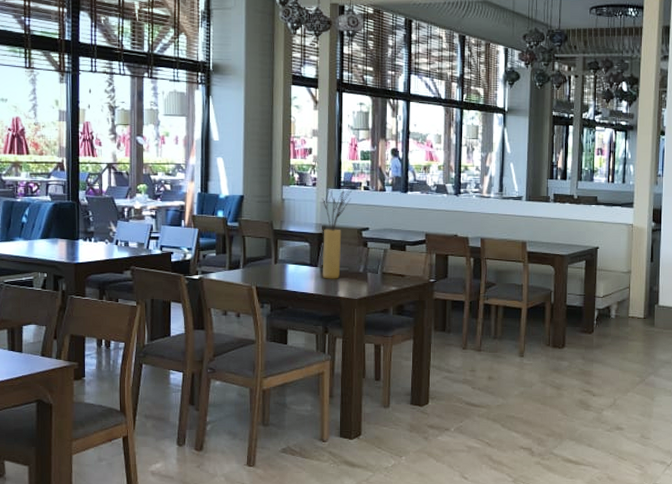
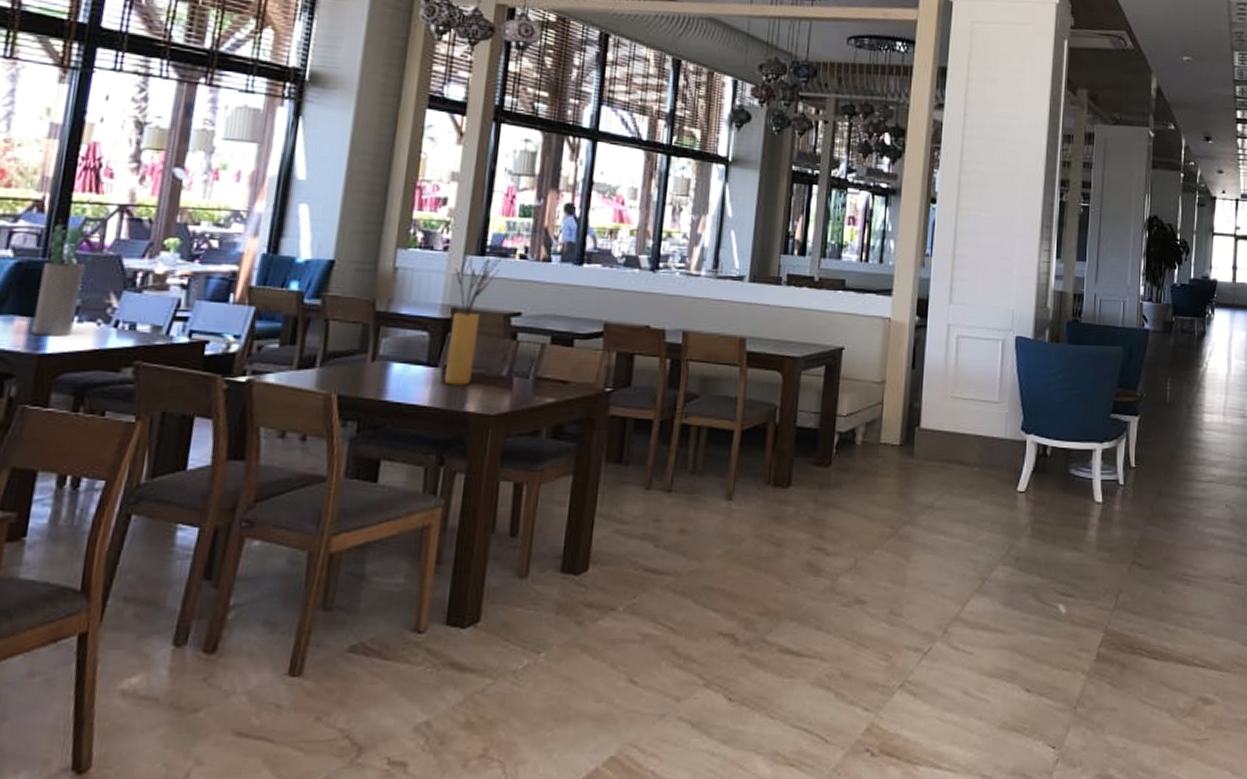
vase: none [68,171,94,251] -> present [31,214,90,337]

